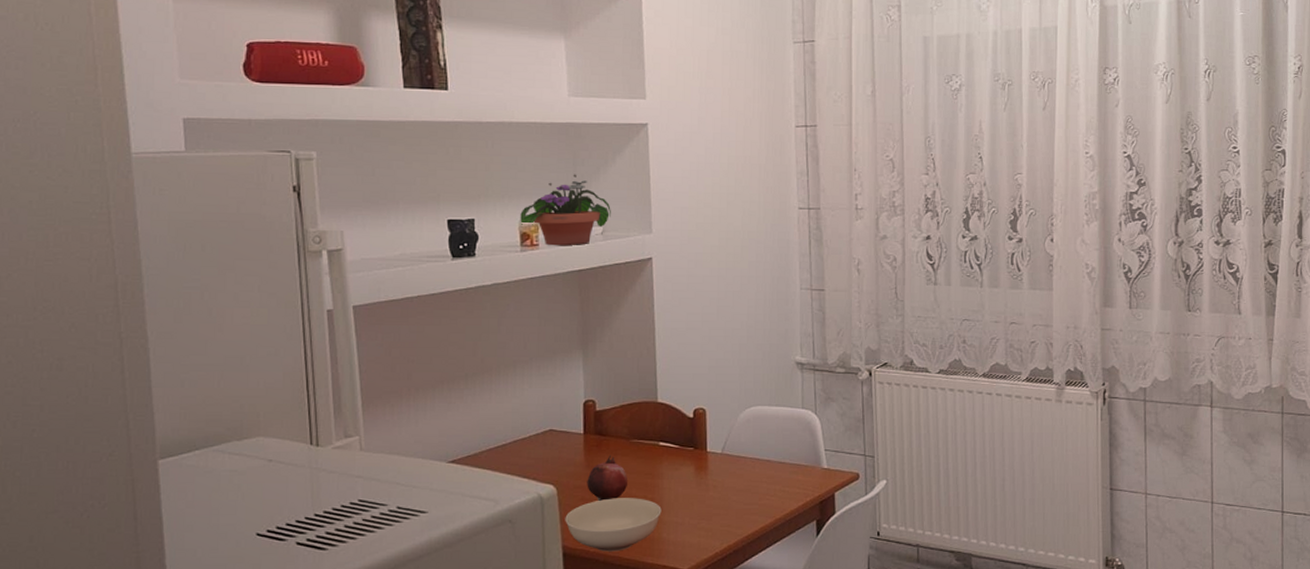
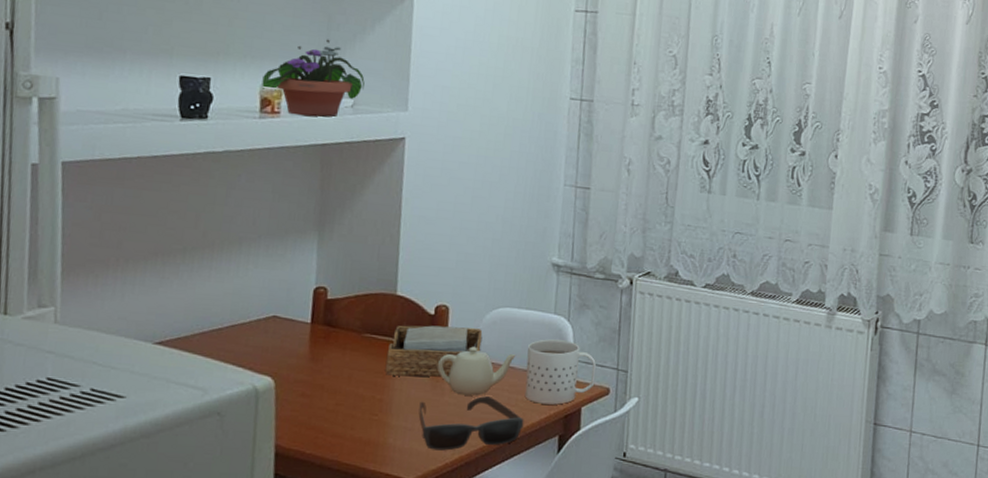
bowl: present [565,498,662,552] -> none [281,396,390,455]
fruit: present [587,455,629,502] -> none [309,348,356,399]
napkin holder: none [653,427,739,476] -> present [385,325,483,378]
glasses: none [687,489,784,541] -> present [418,396,524,451]
teapot: none [700,444,771,489] -> present [436,346,516,396]
mug: none [781,432,845,492] -> present [524,339,597,405]

